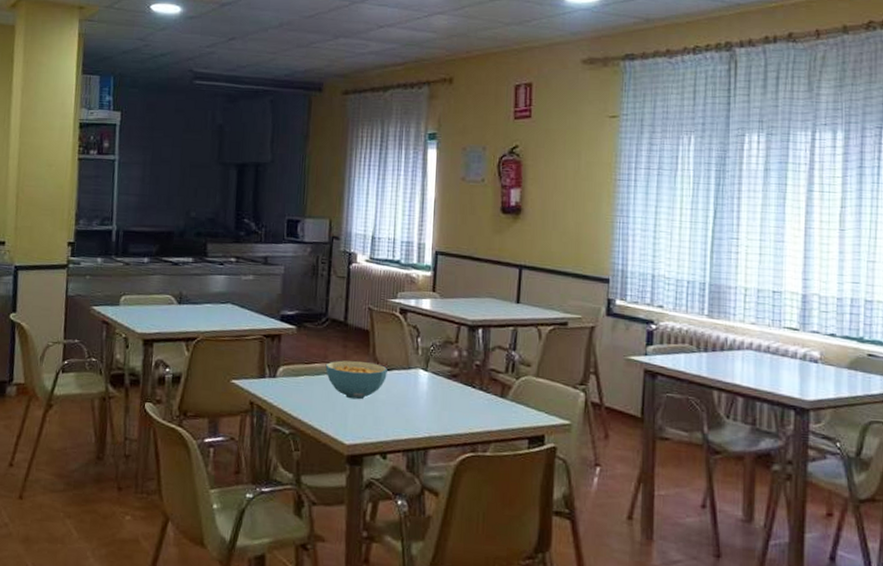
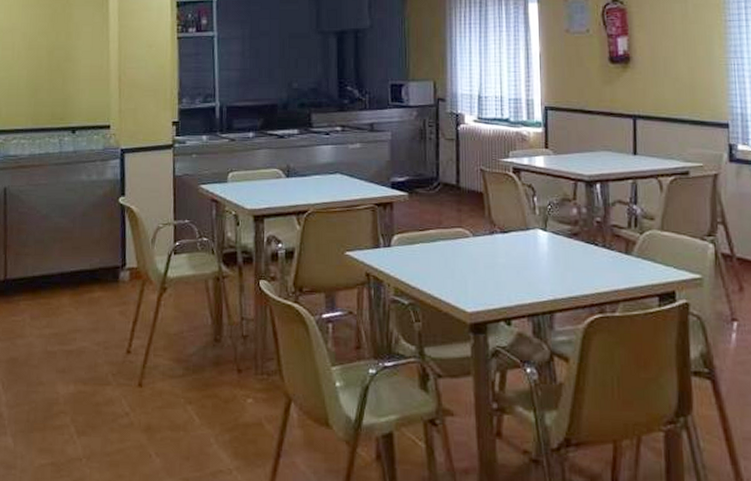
cereal bowl: present [325,360,387,400] -> none [440,225,505,265]

